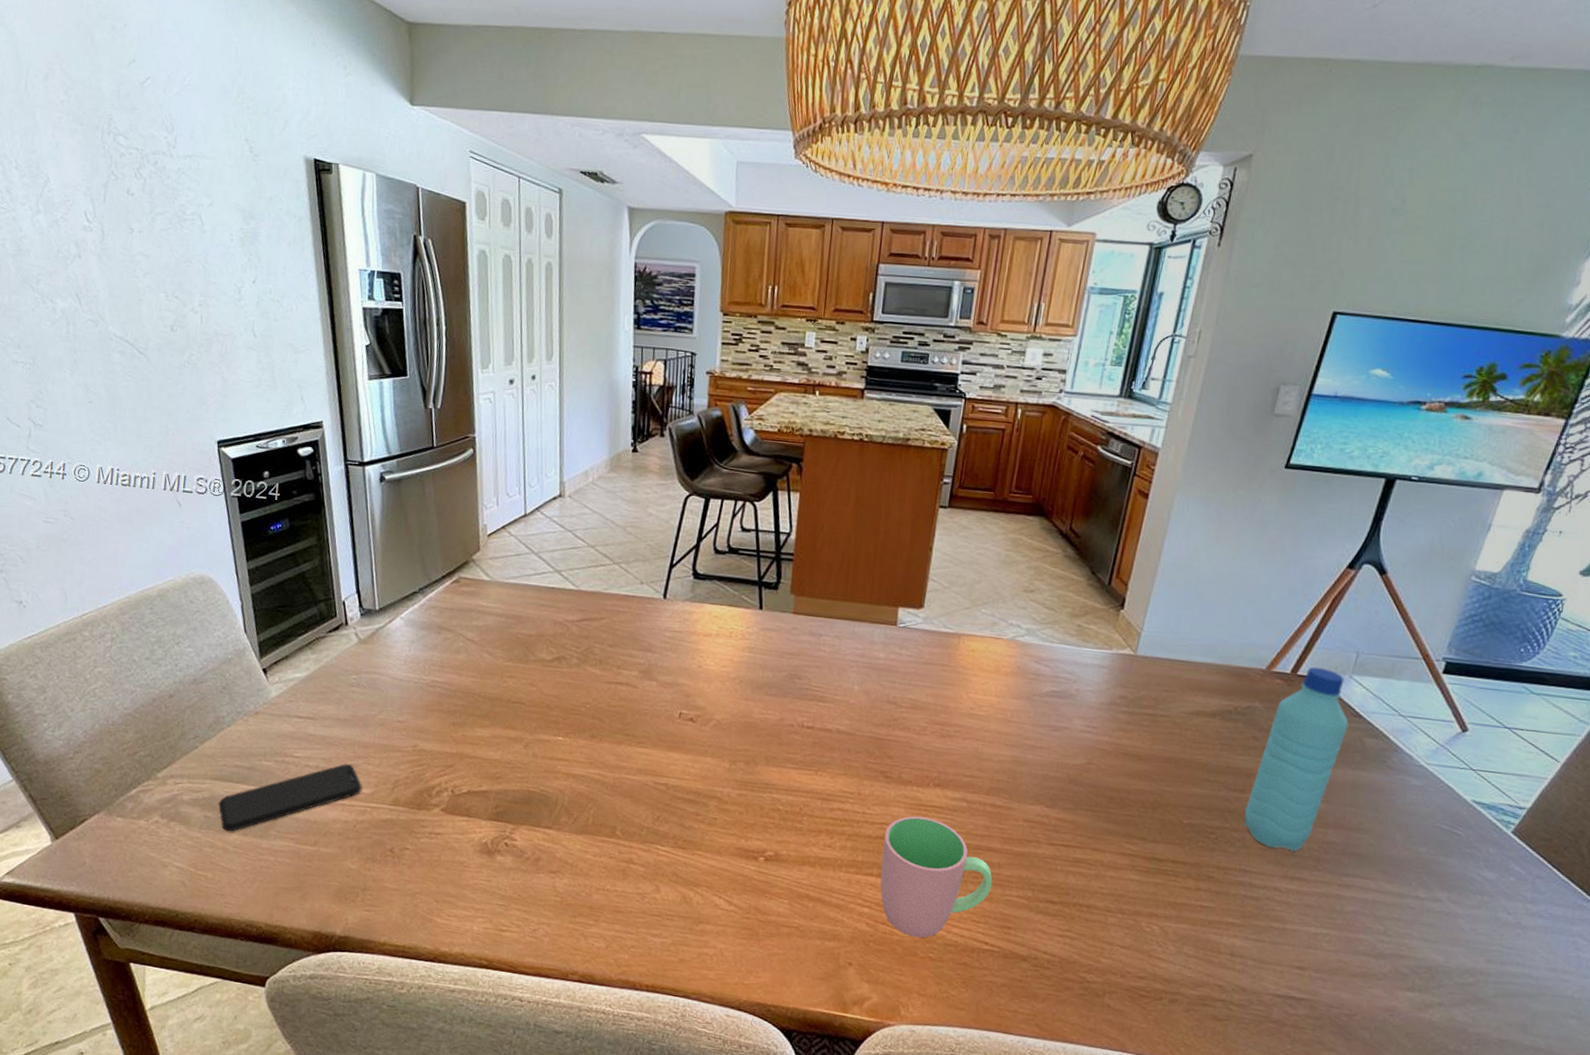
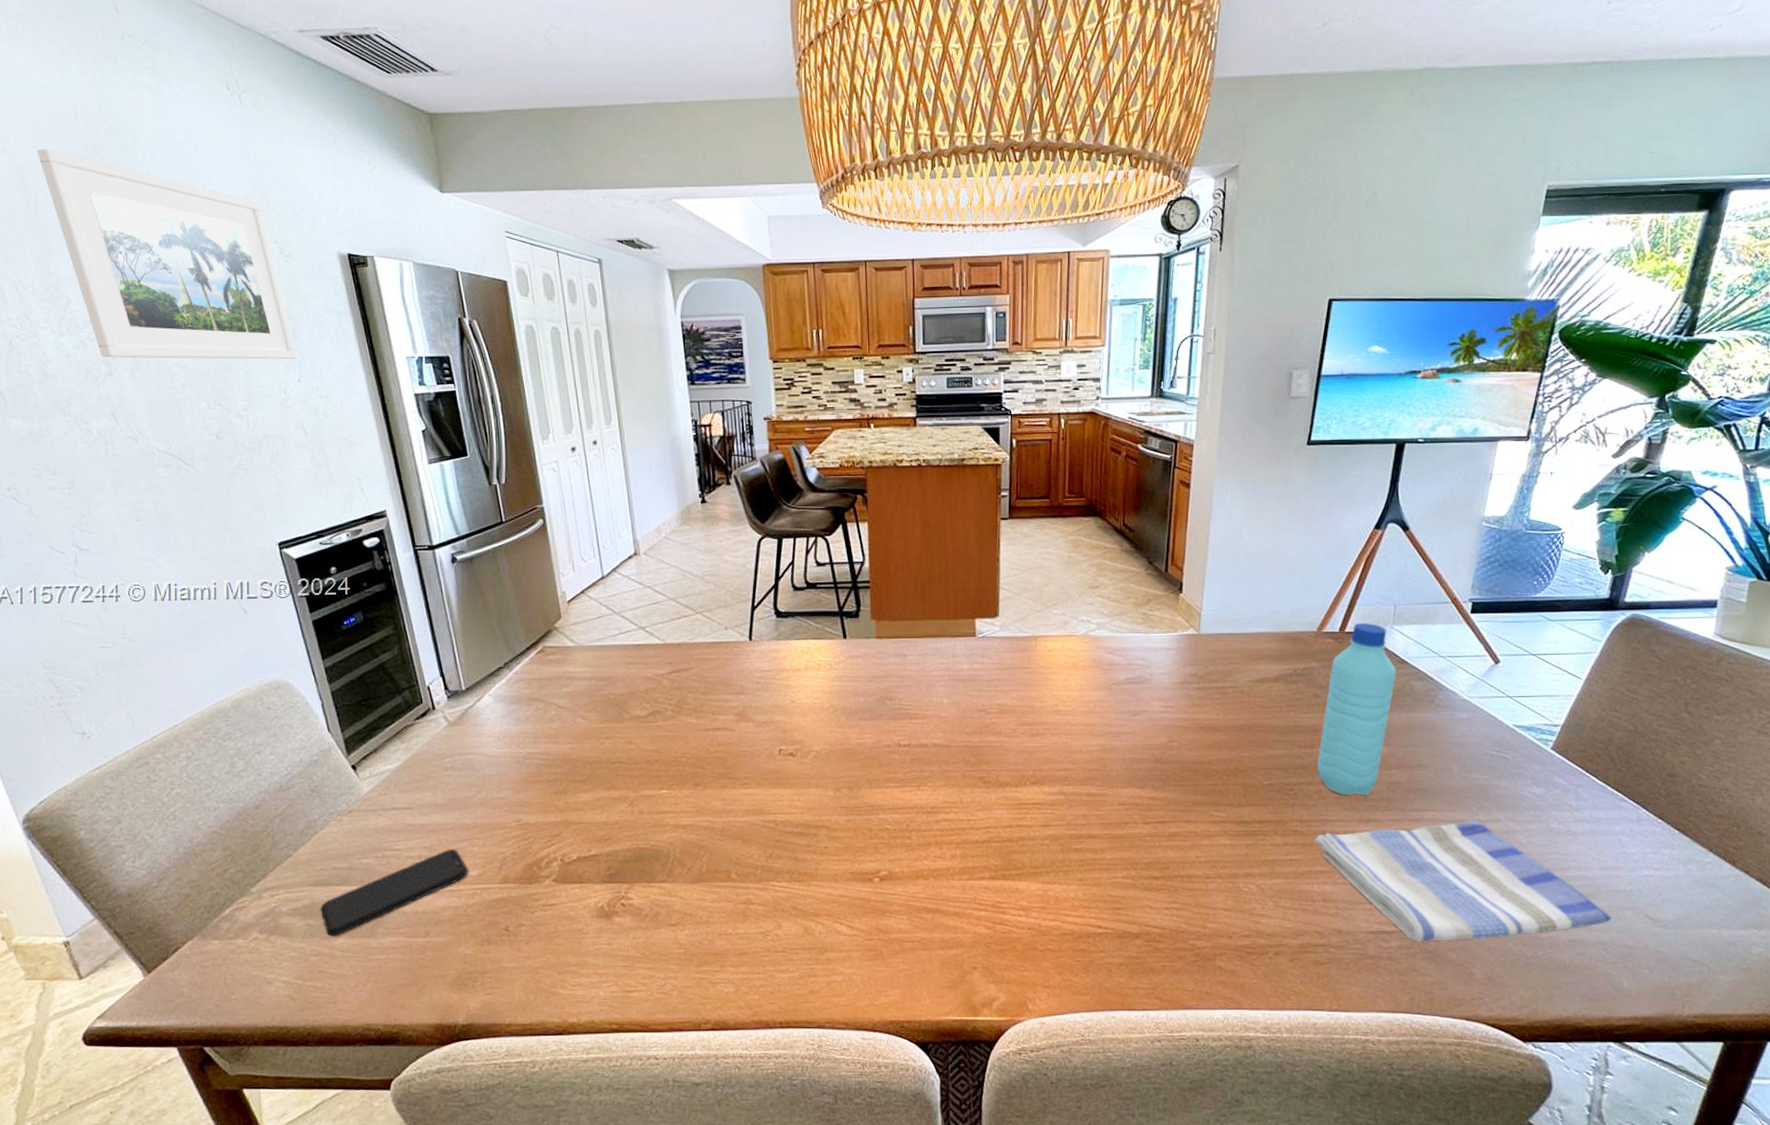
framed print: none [33,26,256,260] -> present [37,149,298,360]
cup: present [880,816,993,938] -> none [991,815,1098,932]
dish towel: none [1230,883,1552,1029] -> present [1314,820,1611,942]

